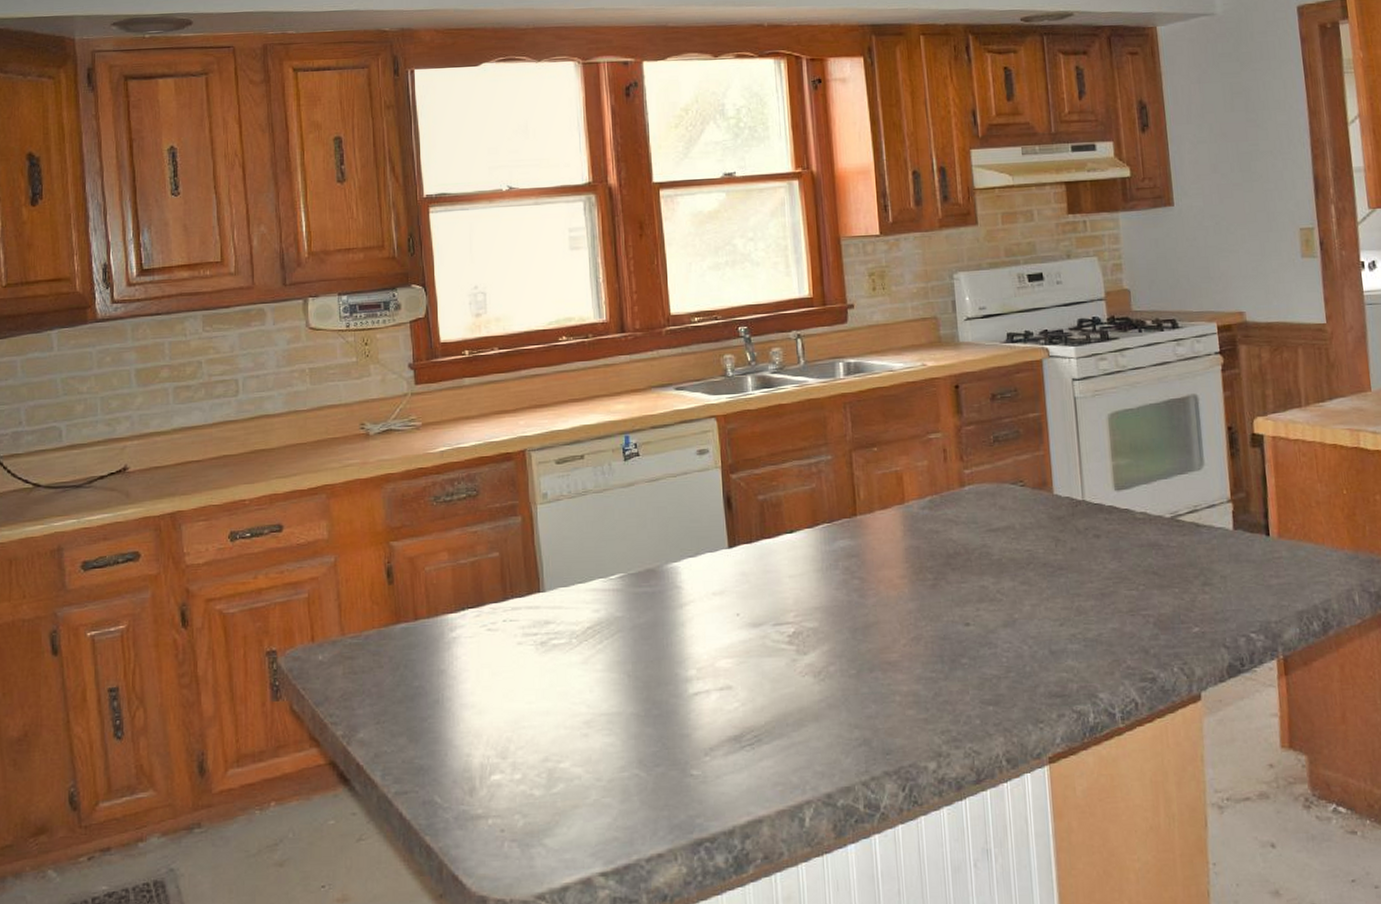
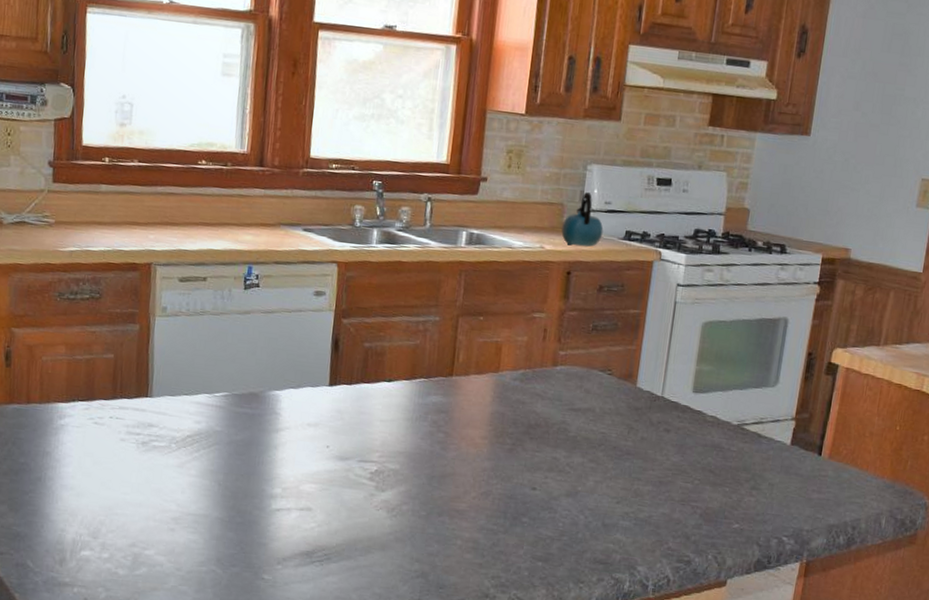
kettle: none [940,301,984,358] -> present [561,192,604,248]

